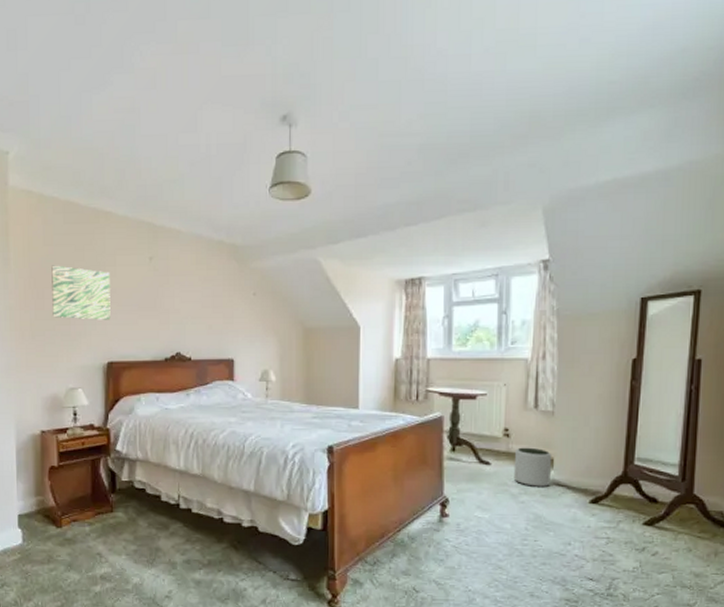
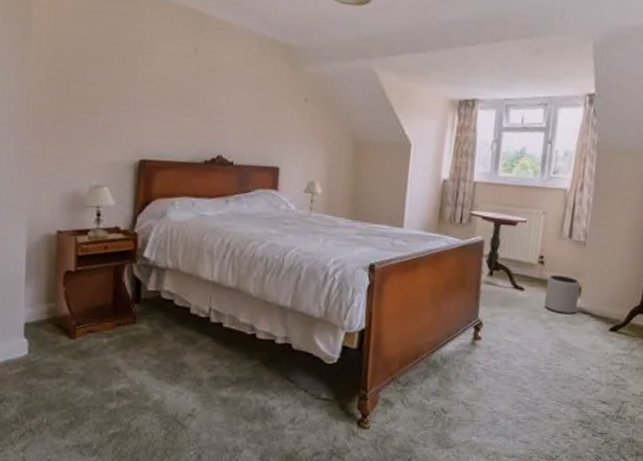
wall art: present [51,265,111,320] -> none [79,45,149,114]

